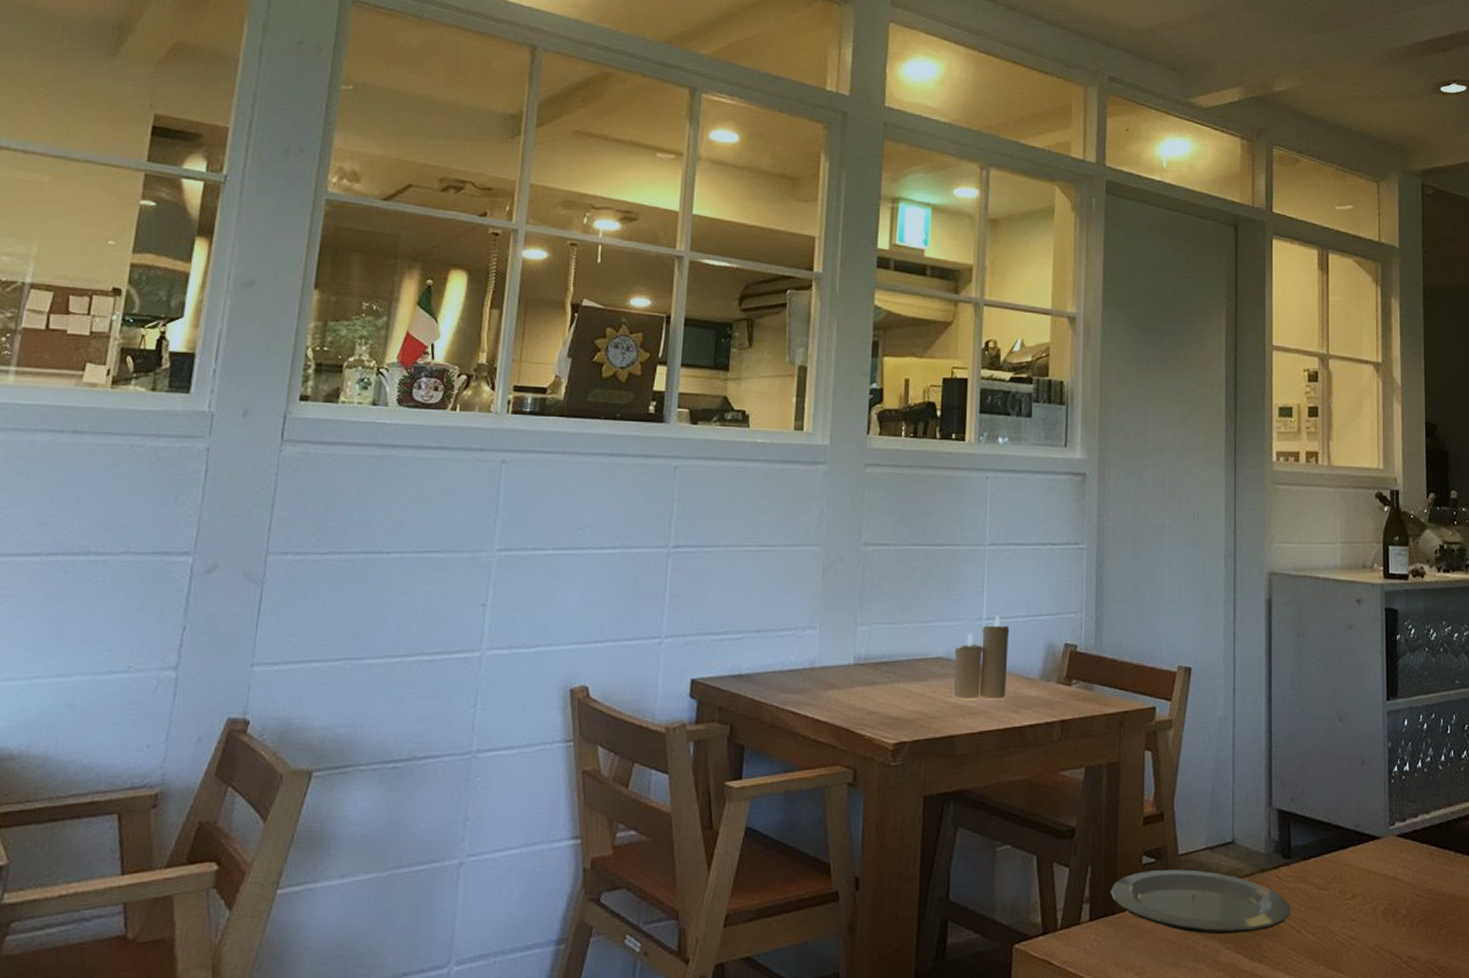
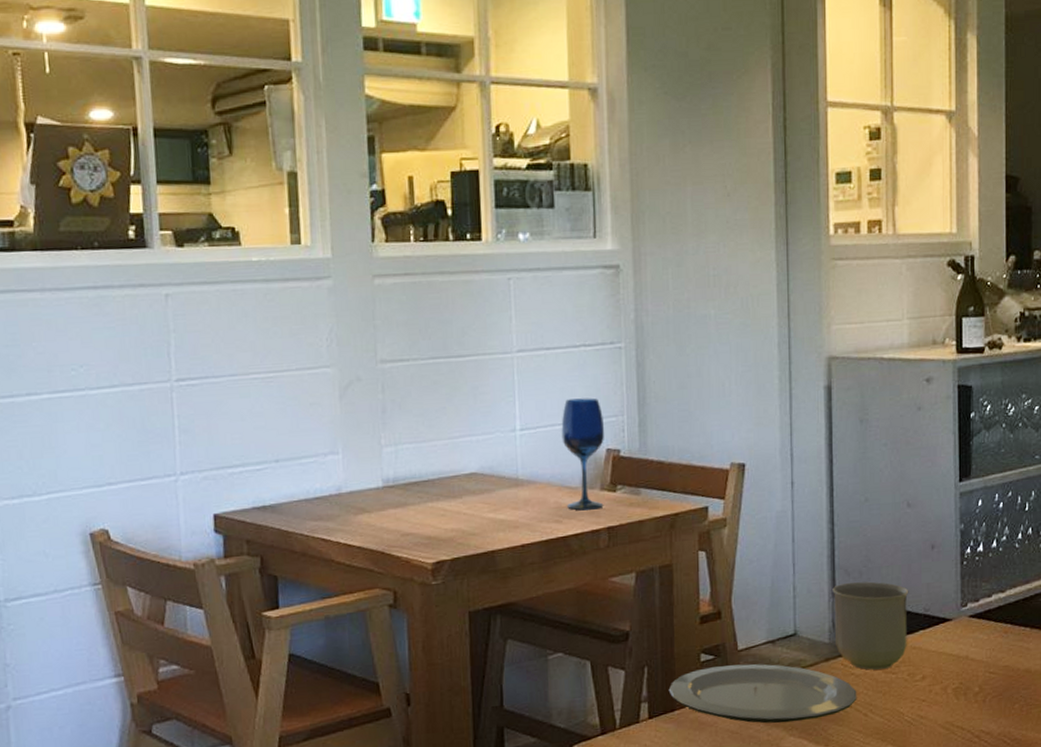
candle: present [953,616,1009,700] -> none [488,425,547,513]
wineglass: none [1024,593,1064,702] -> present [561,398,605,511]
cup: none [1269,793,1341,885] -> present [832,581,909,670]

